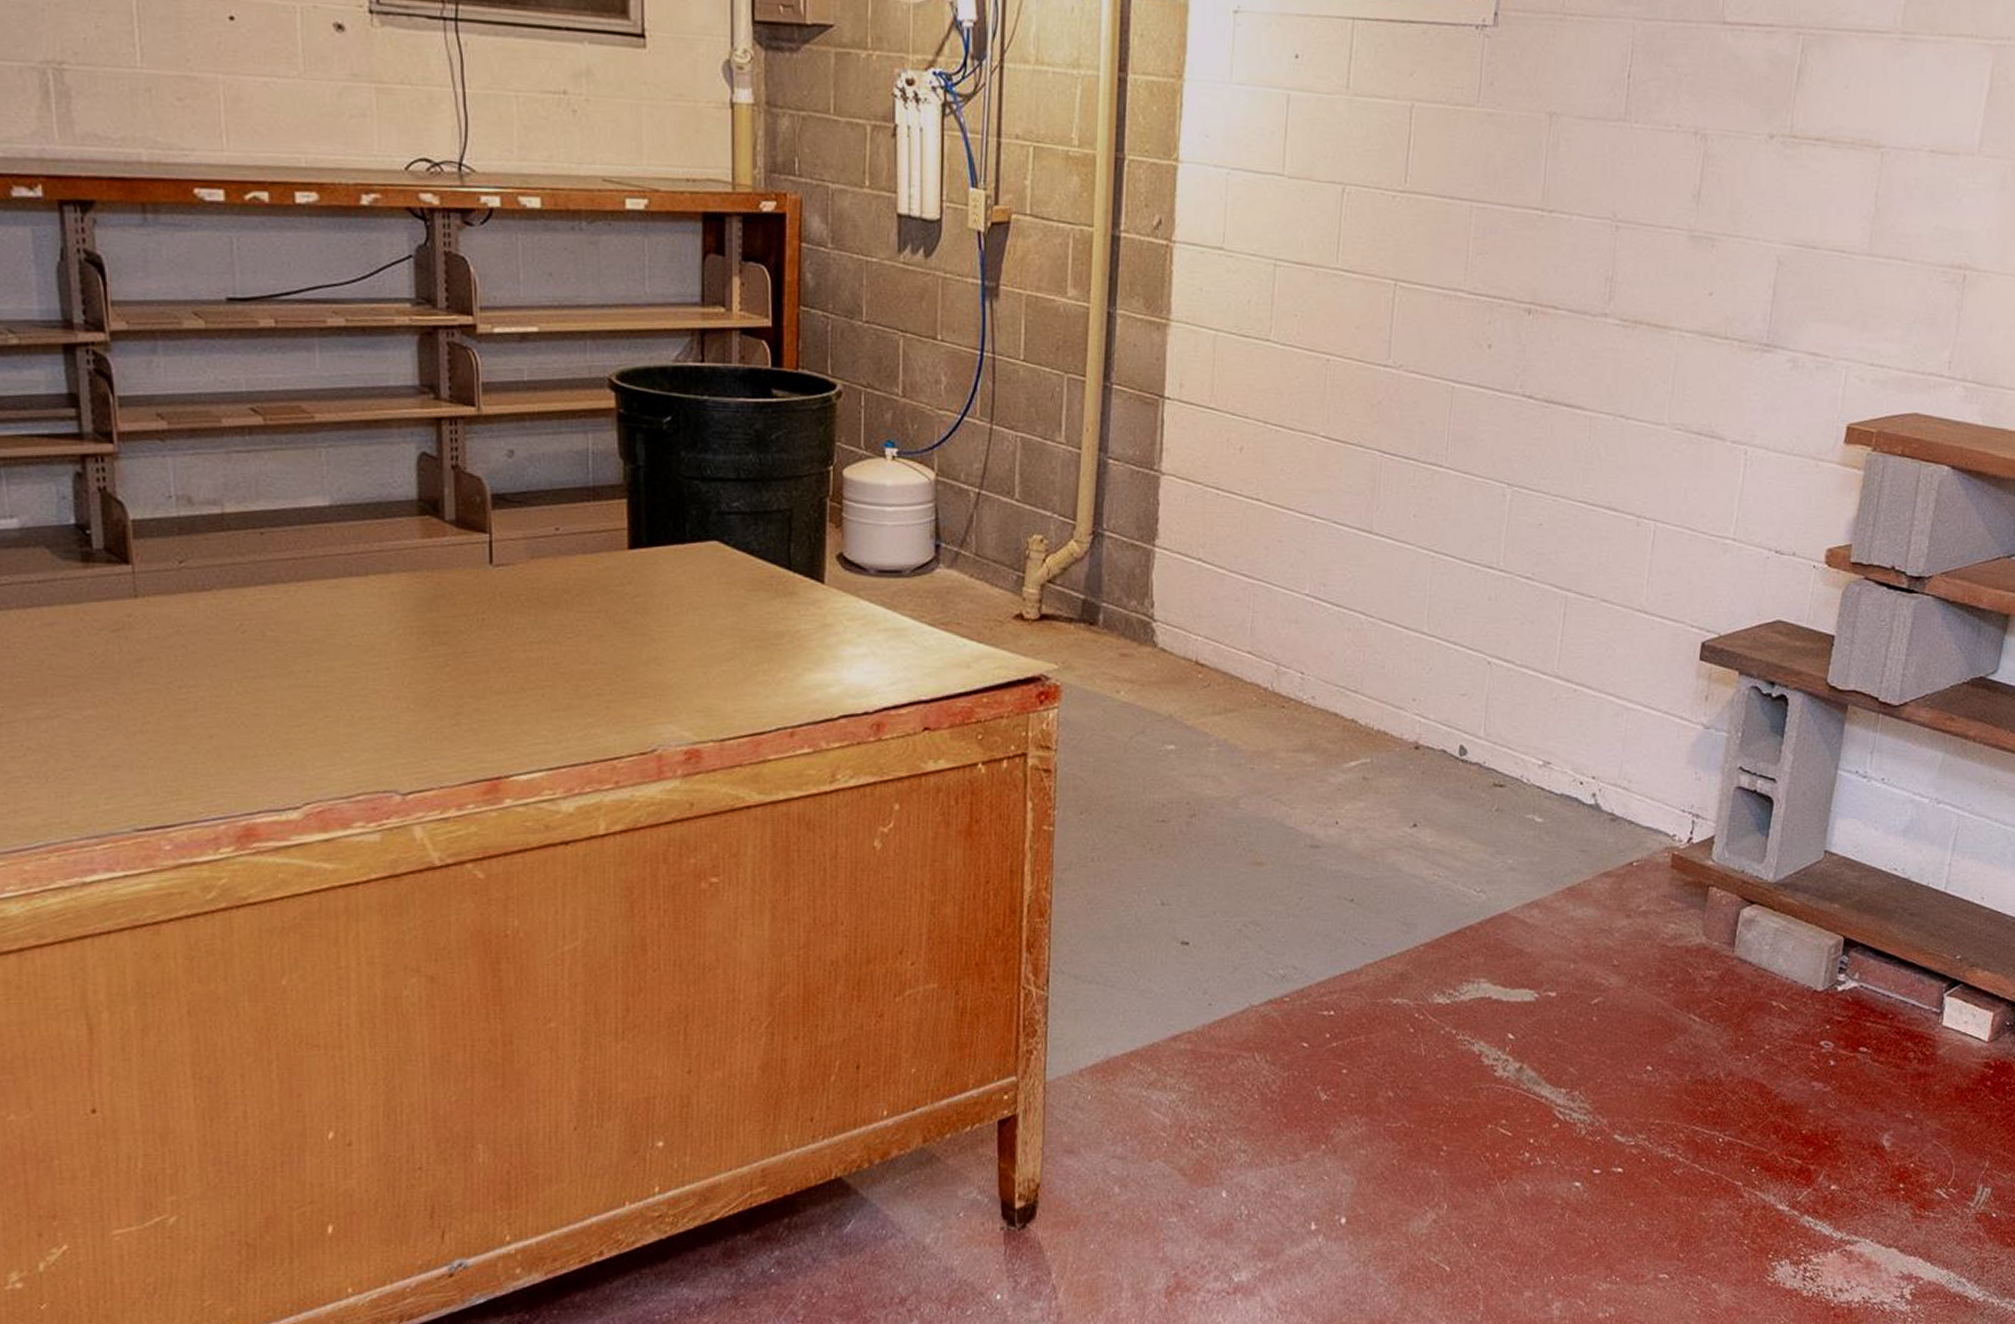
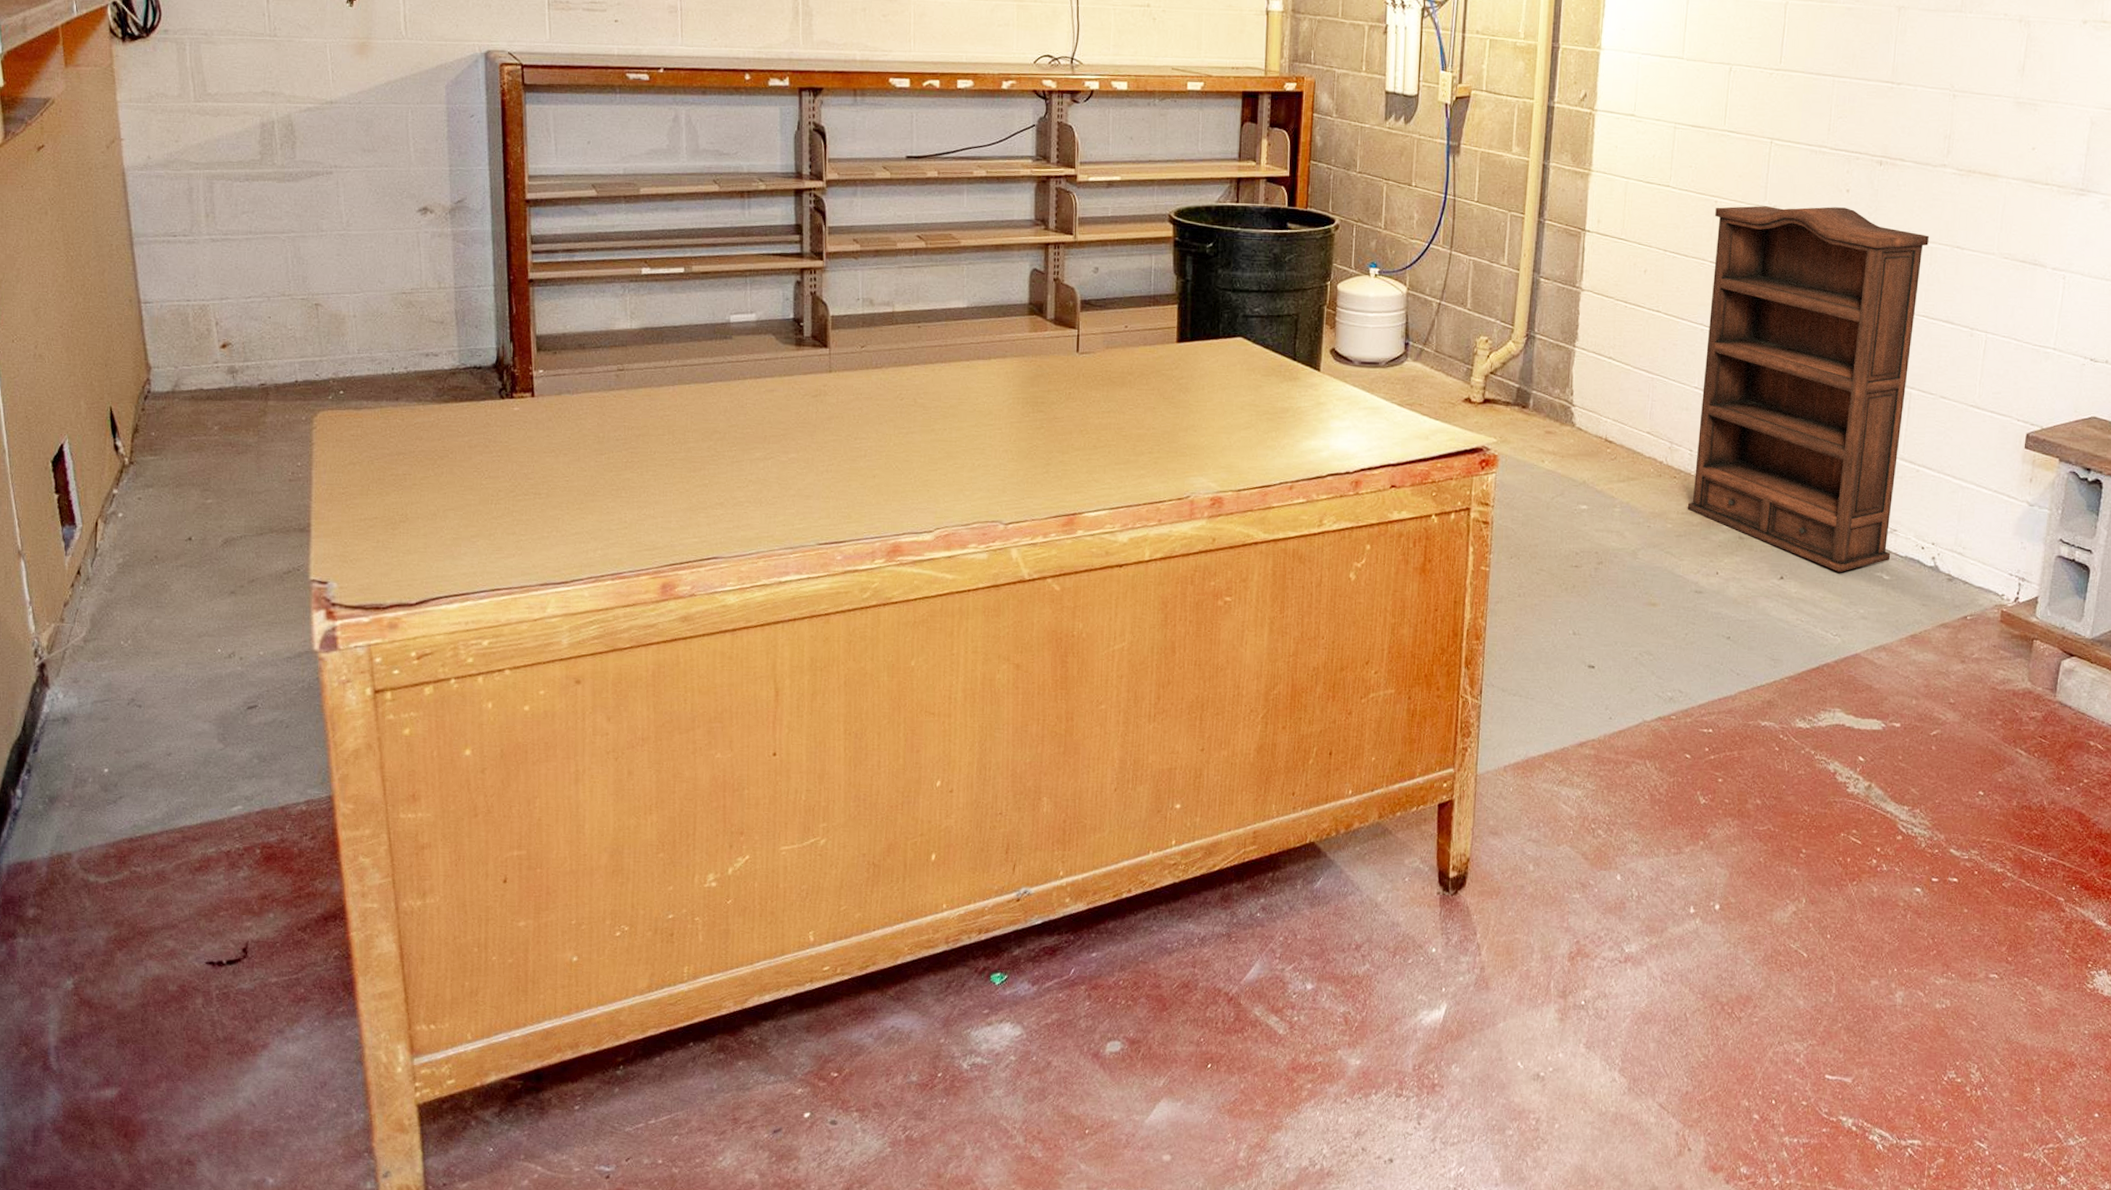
bookshelf: none [1299,365,1587,817] -> present [1687,206,1929,573]

